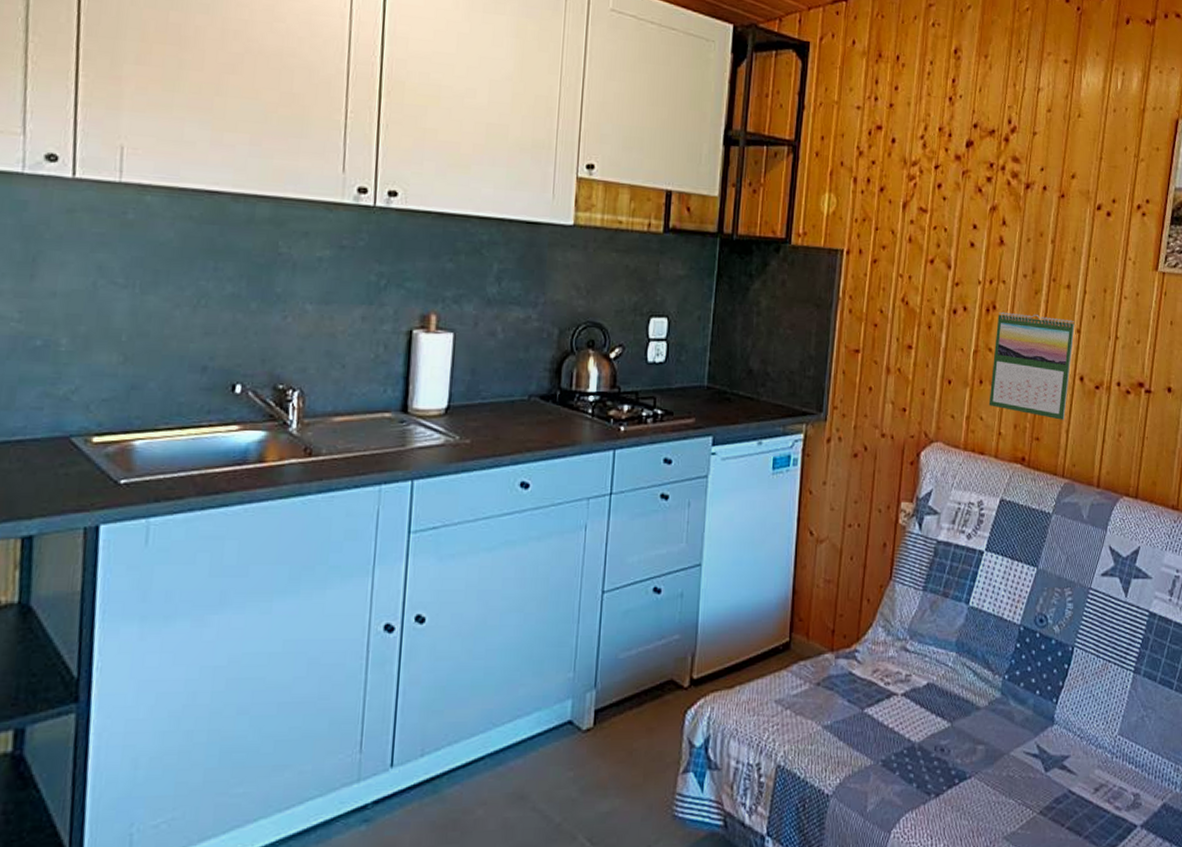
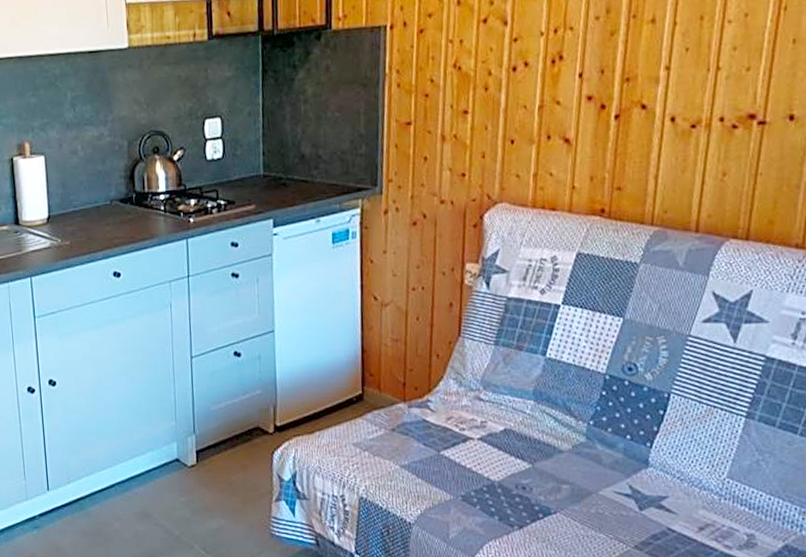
calendar: present [988,312,1075,420] -> none [559,57,663,166]

